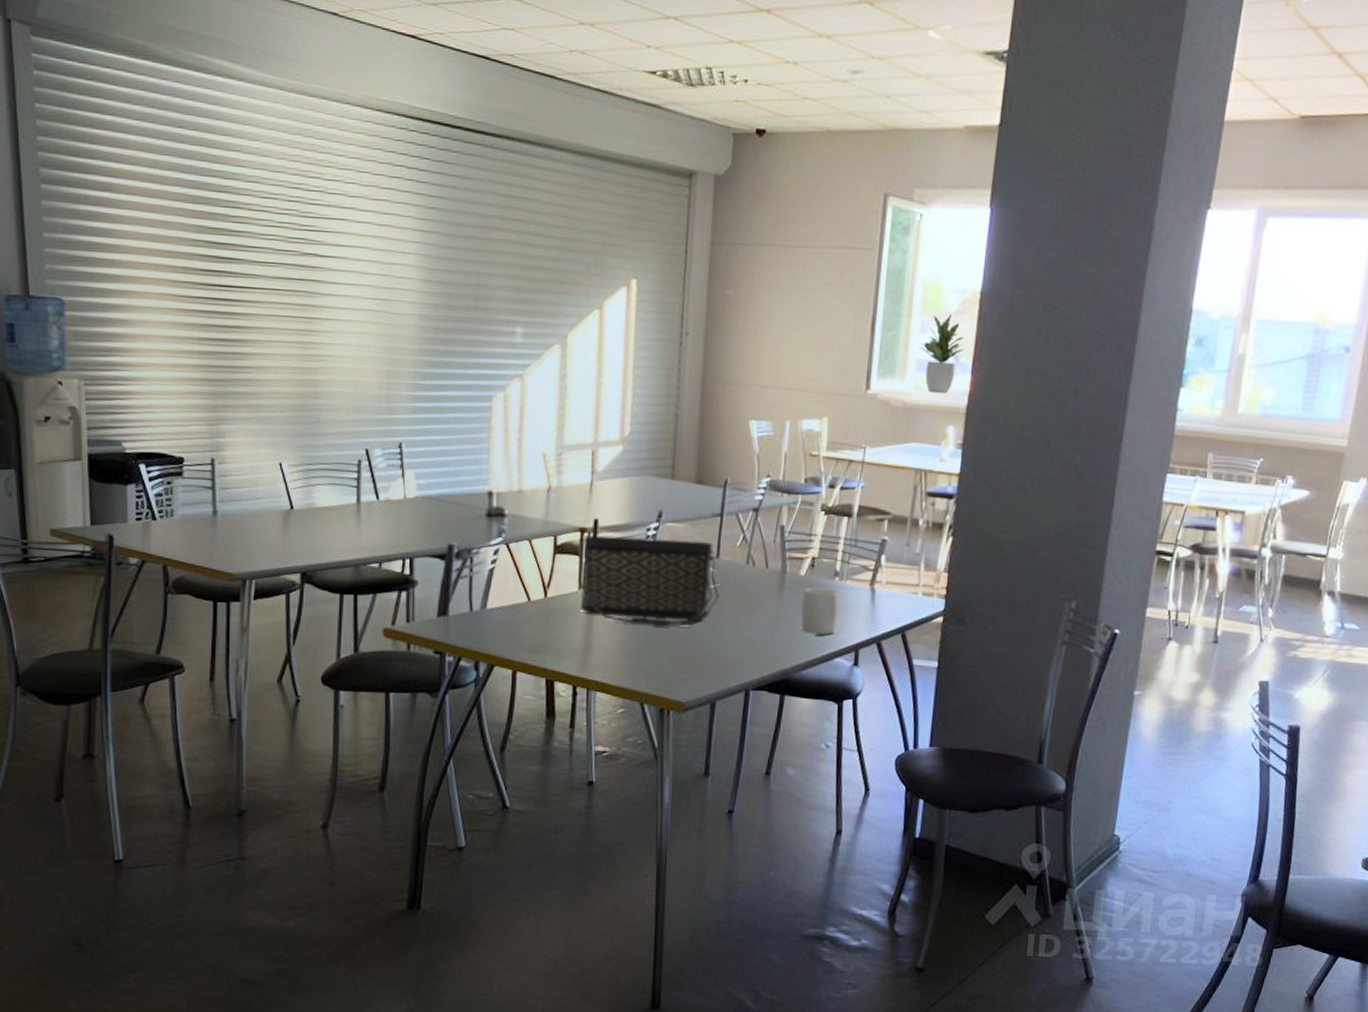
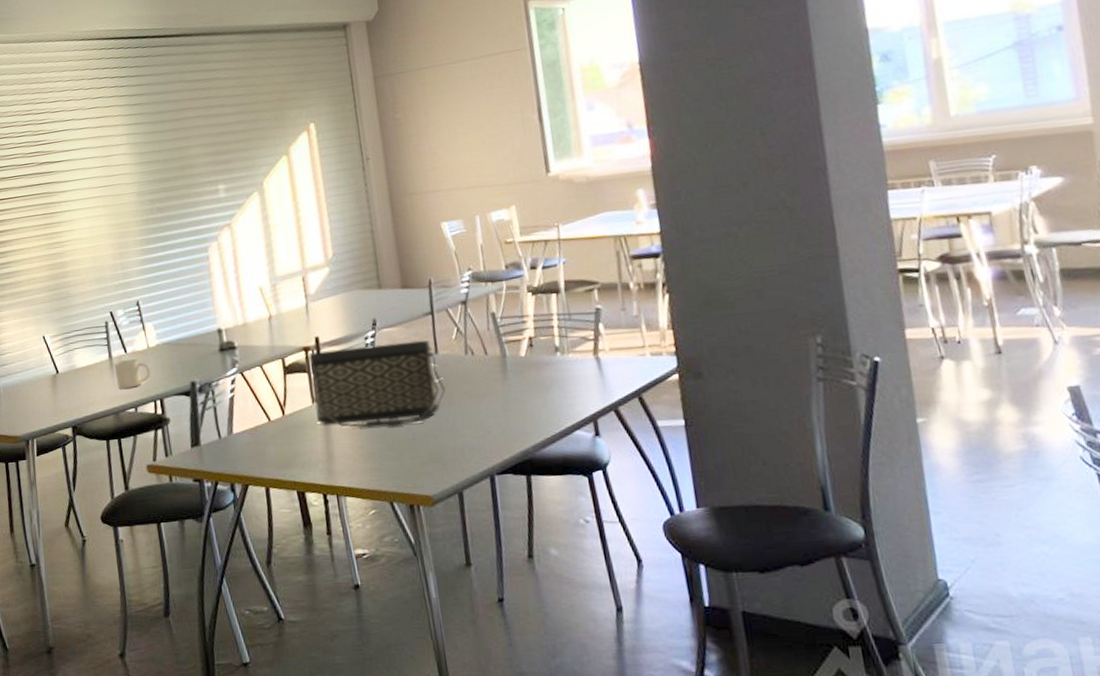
mug: none [361,507,404,540] -> present [114,358,151,389]
mug: present [800,587,840,635] -> none [528,364,570,412]
potted plant: present [918,314,964,394] -> none [589,88,635,164]

